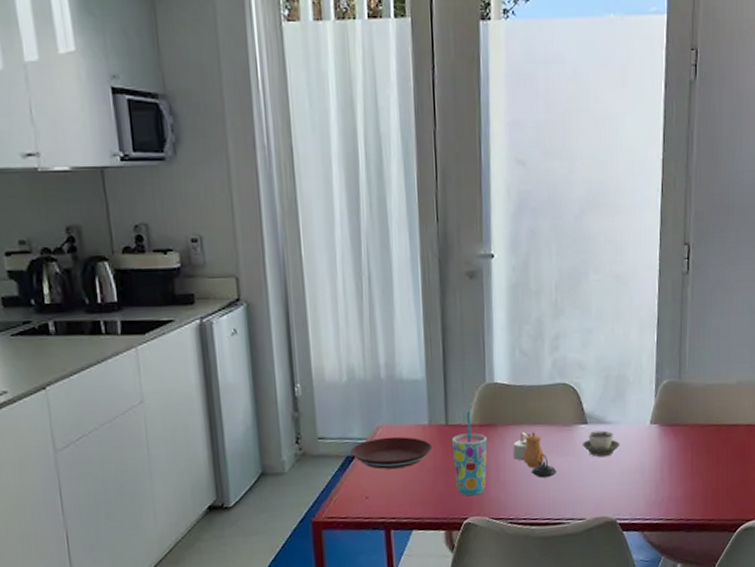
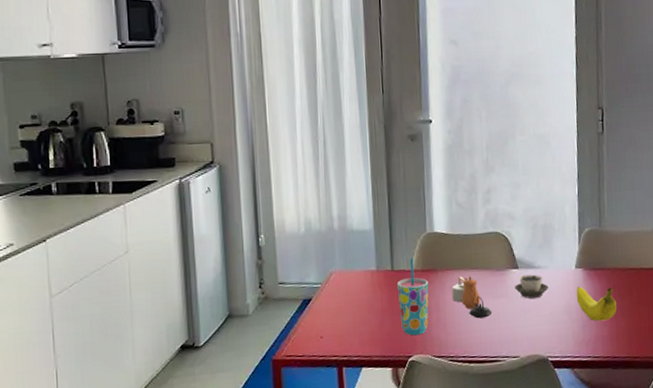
plate: present [351,436,433,469] -> none [308,281,380,311]
fruit: none [650,443,693,482] -> present [576,286,617,321]

